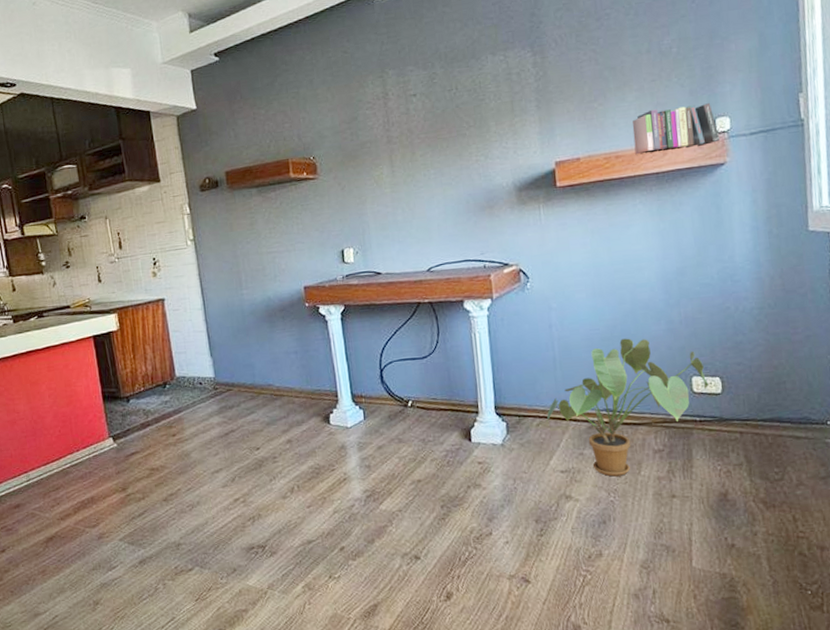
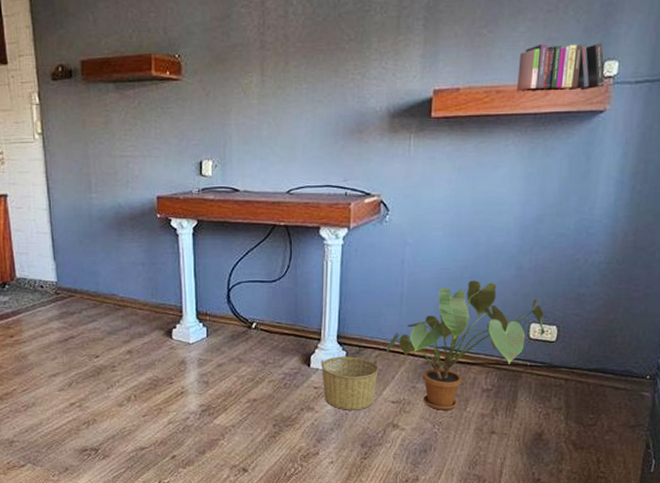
basket: none [481,426,542,485] -> present [321,356,379,410]

